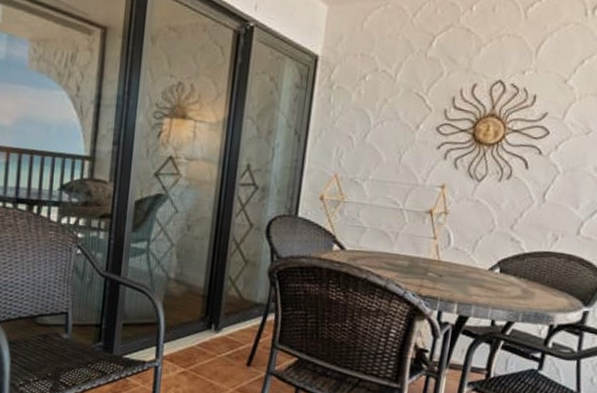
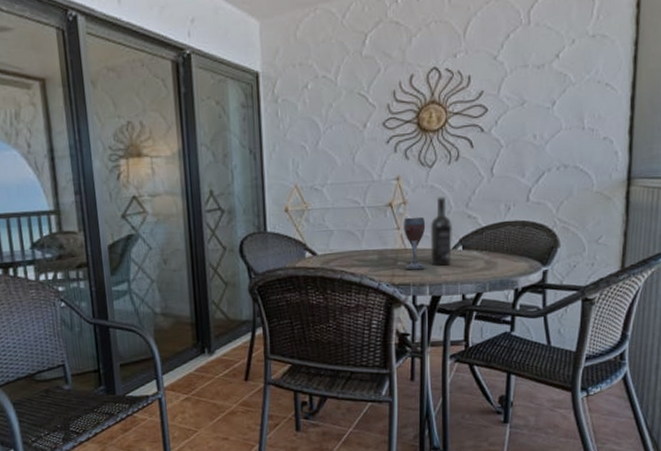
cup: none [434,228,465,286] -> present [403,217,426,270]
wine bottle: none [464,213,493,288] -> present [430,196,453,267]

